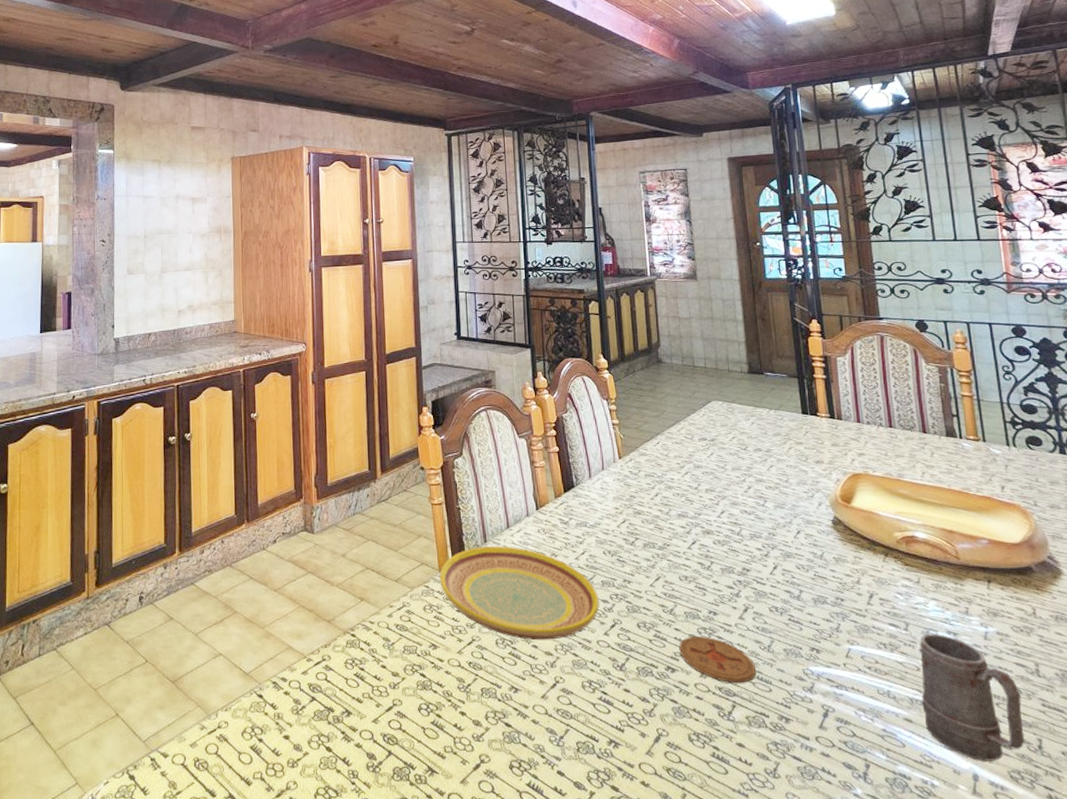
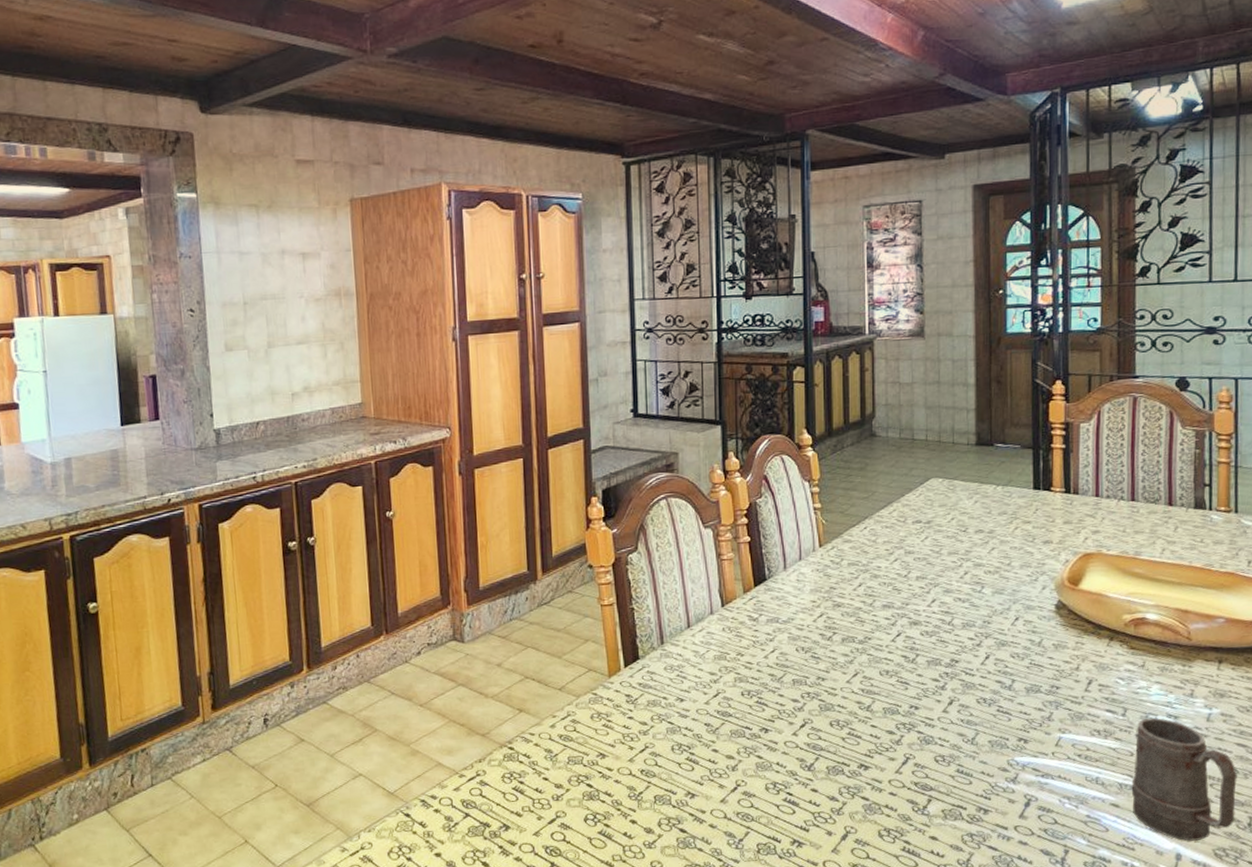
plate: present [438,545,599,641] -> none [608,646,789,745]
coaster: present [679,636,756,683] -> none [874,731,956,778]

